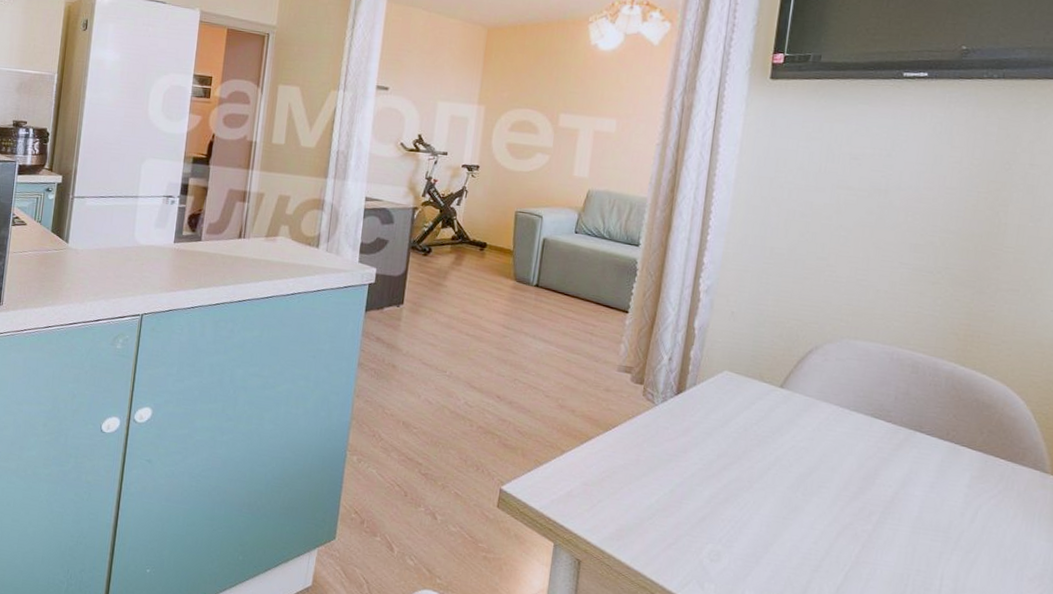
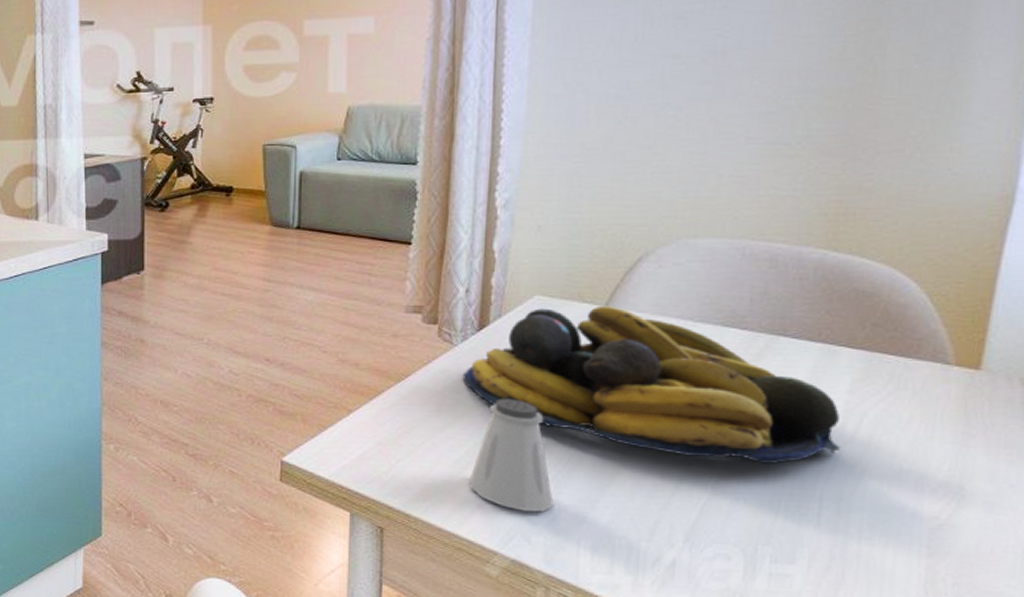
saltshaker: none [656,456,726,562] -> present [469,398,554,512]
fruit bowl: none [659,382,960,542] -> present [462,305,841,464]

